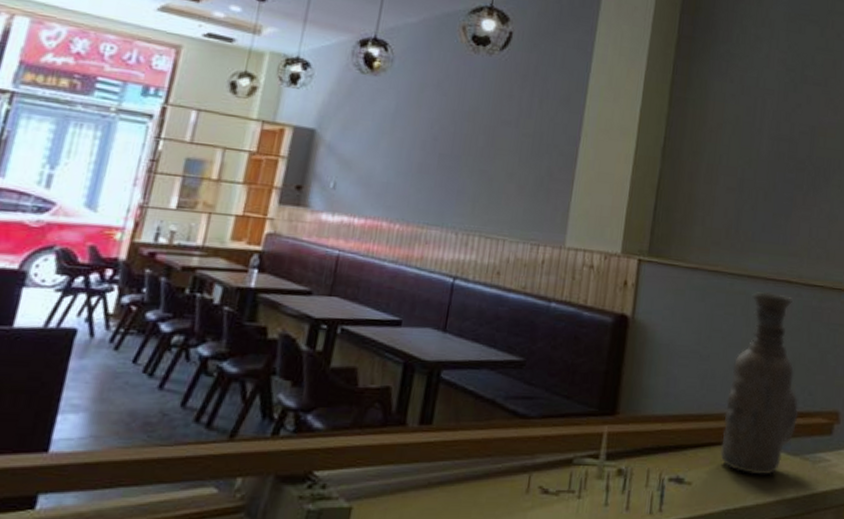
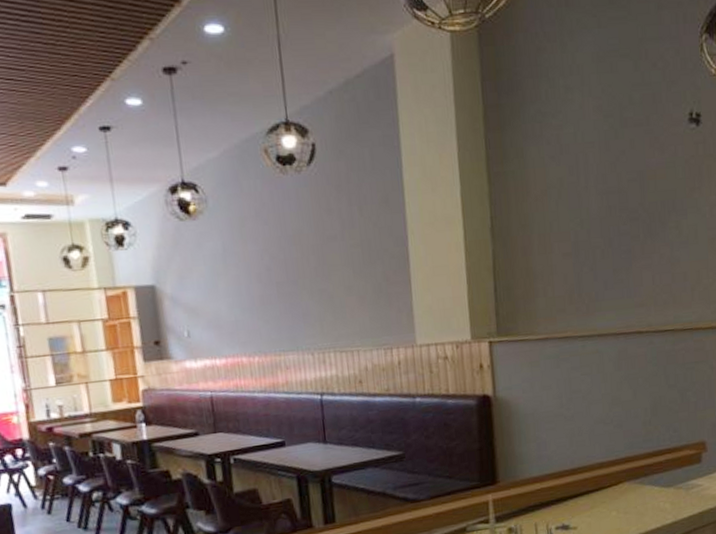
vase: present [720,292,799,475] -> none [596,345,667,511]

